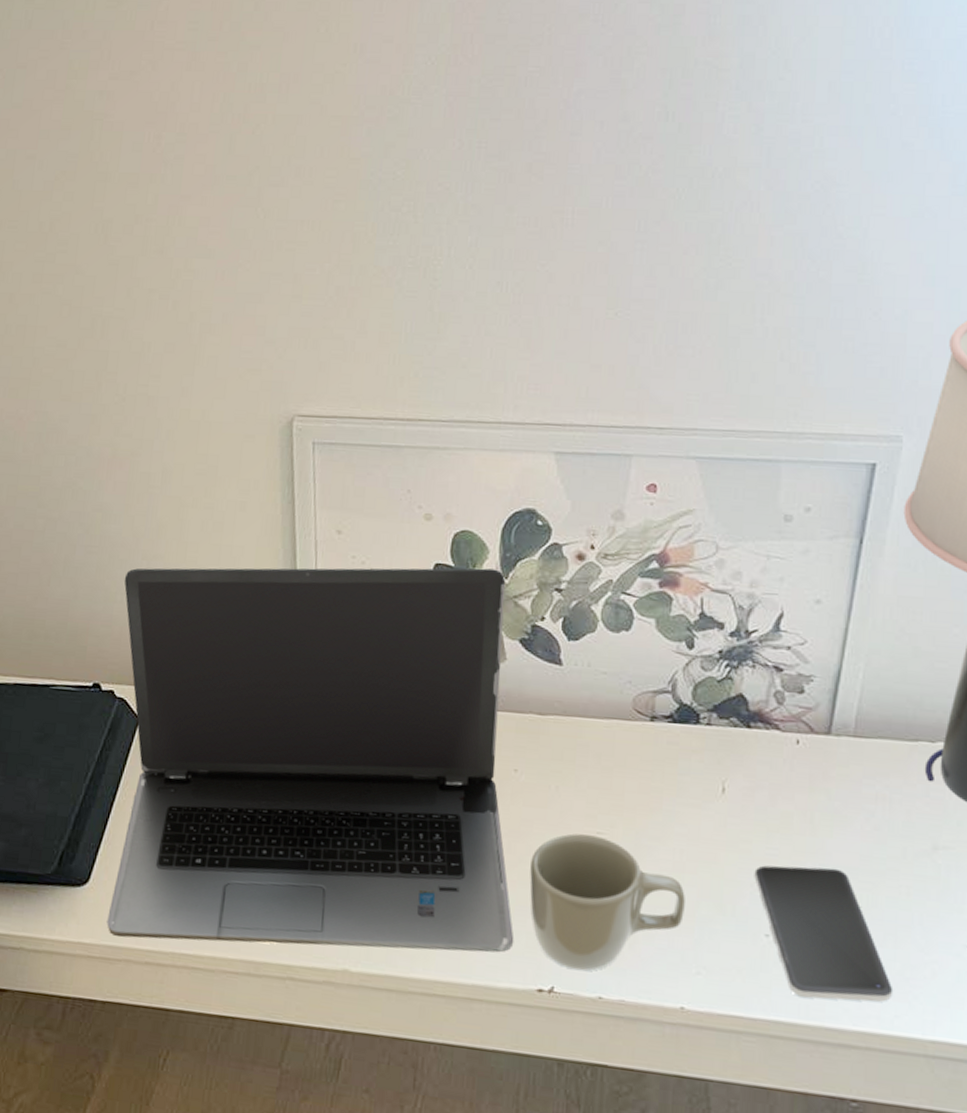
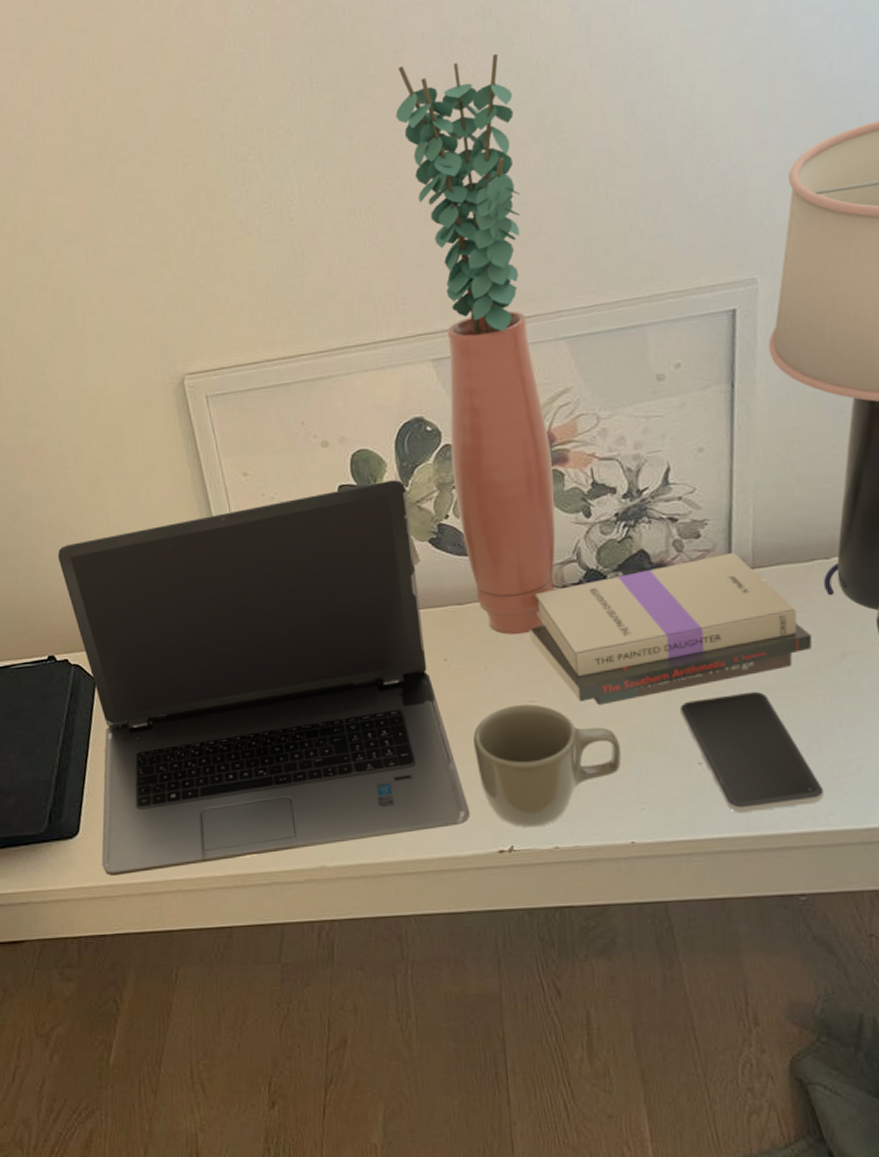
vase: none [555,148,683,760] -> present [395,53,556,635]
books: none [609,715,905,853] -> present [529,553,813,706]

